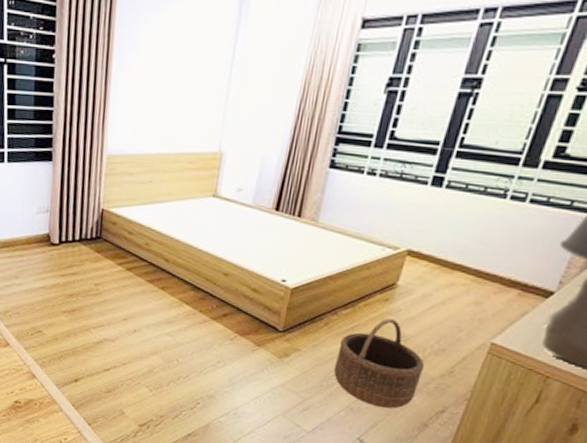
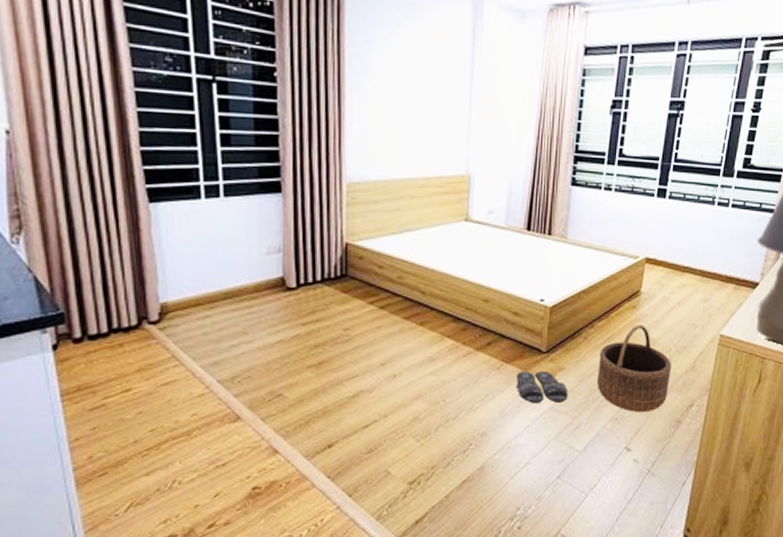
slippers: none [247,346,302,382] -> present [515,371,568,403]

